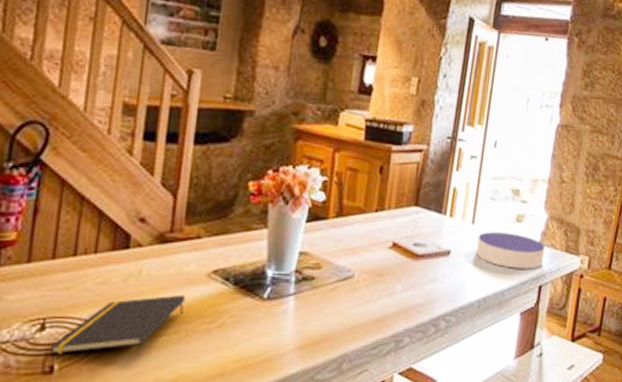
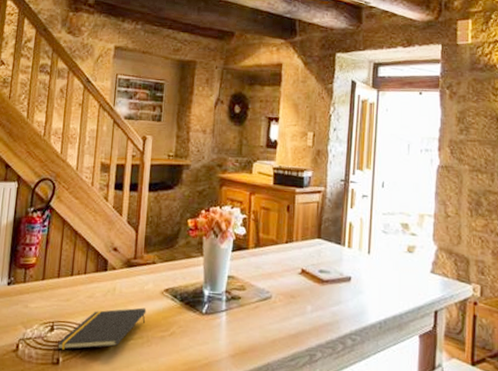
coaster: present [476,232,545,269] -> none [374,261,437,296]

